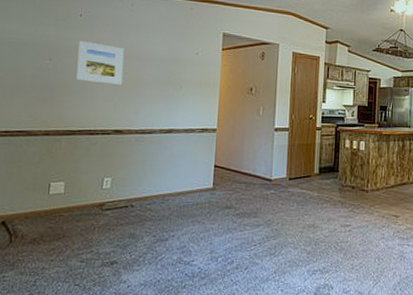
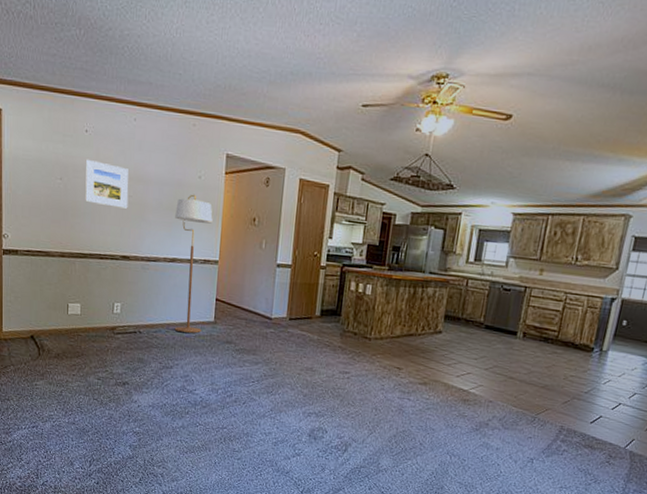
floor lamp: none [170,69,211,202] -> present [174,194,213,333]

